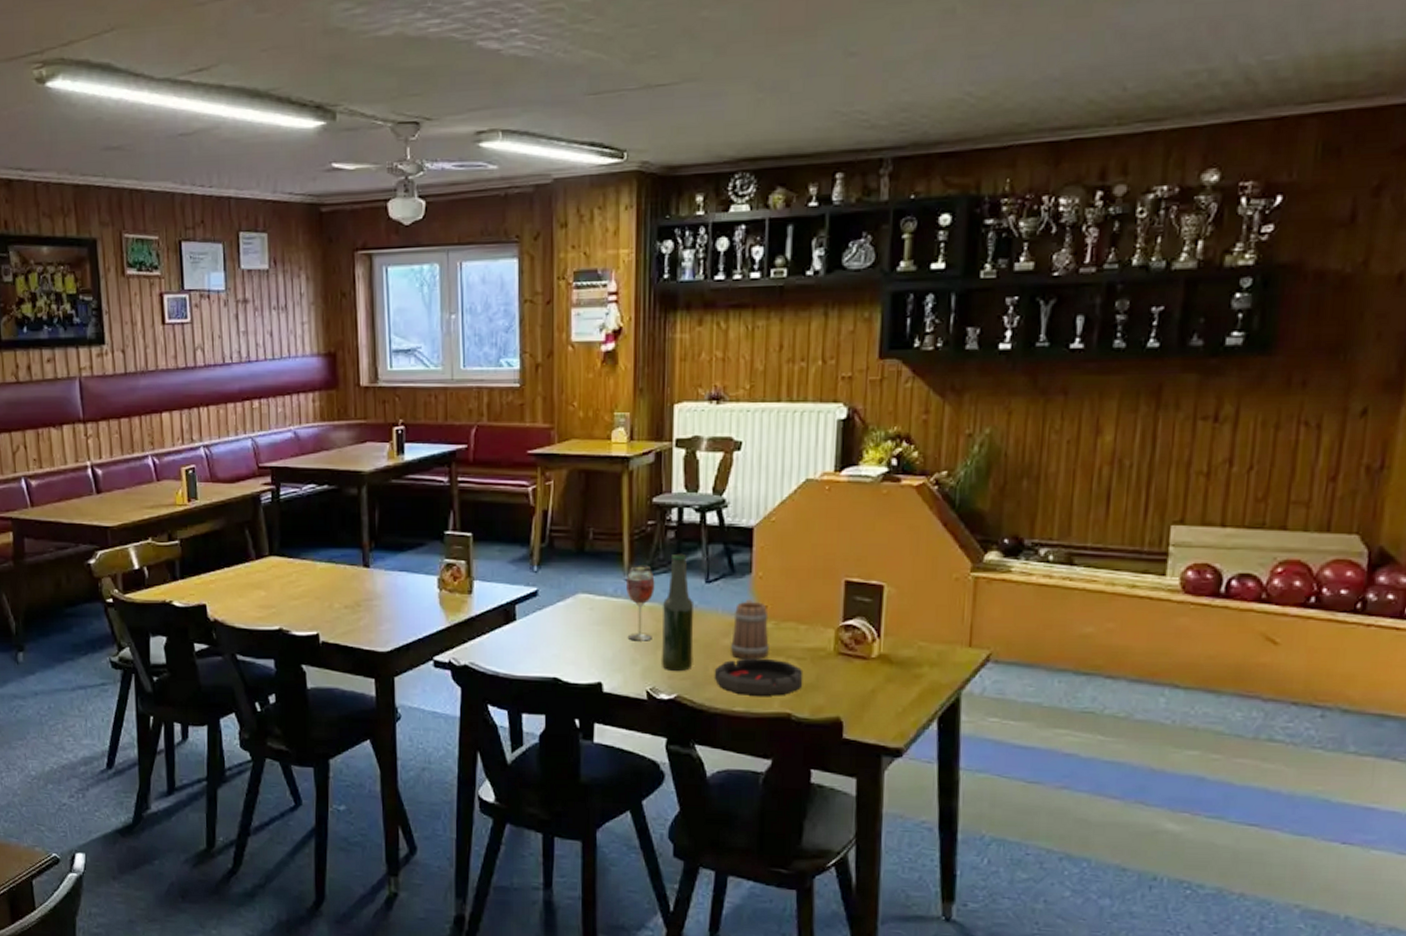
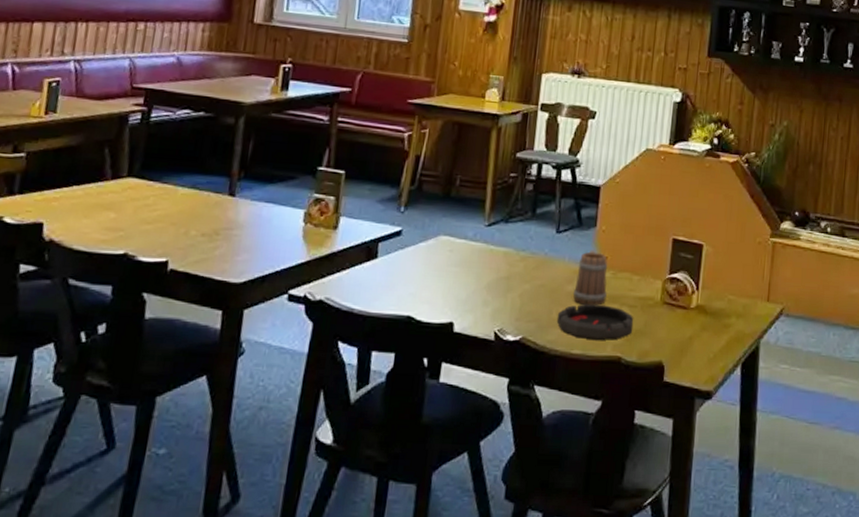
wineglass: present [625,565,655,641] -> none [481,212,512,284]
beer bottle: present [660,553,695,671] -> none [510,204,545,314]

